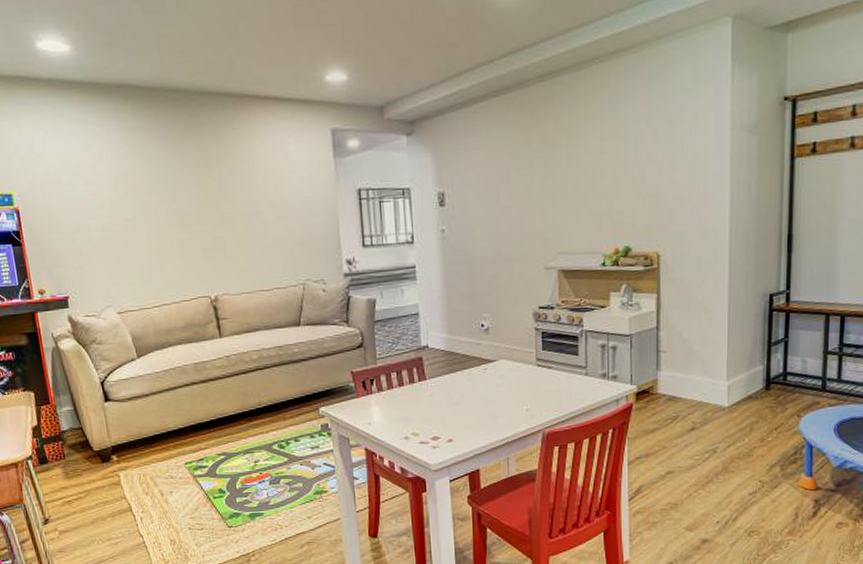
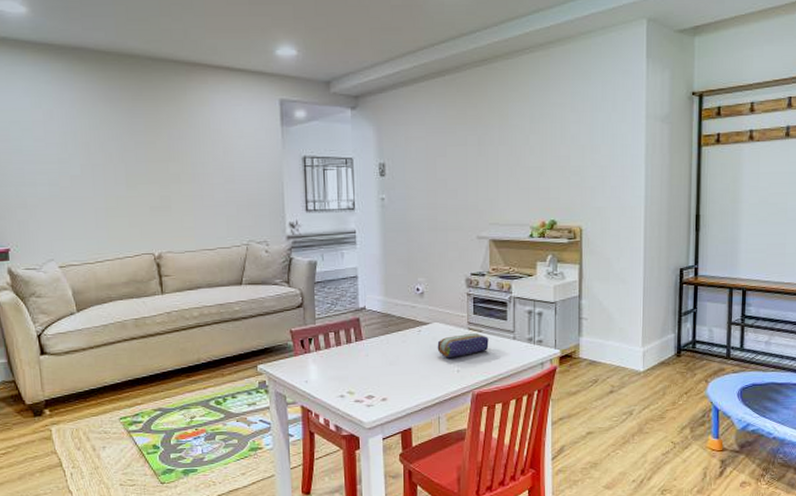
pencil case: none [504,369,559,396] -> present [437,333,489,357]

